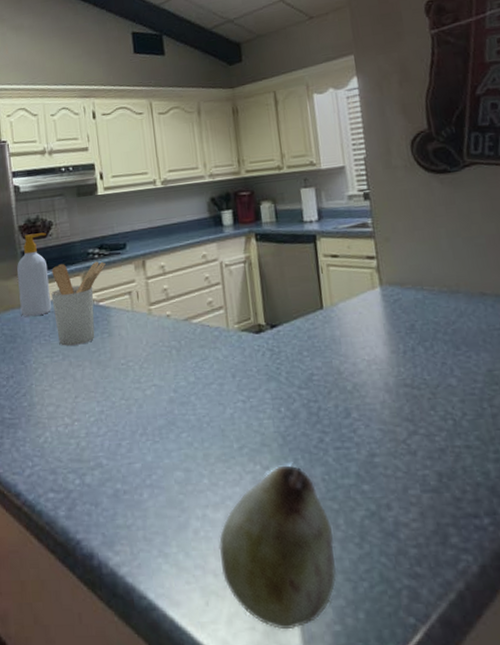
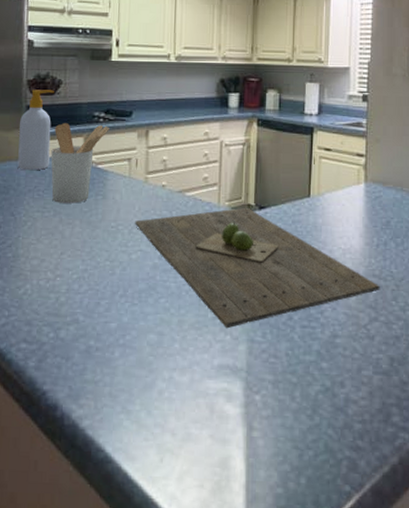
cutting board: none [144,327,415,458] -> present [135,207,380,329]
fruit: present [219,465,337,630] -> none [179,338,287,490]

